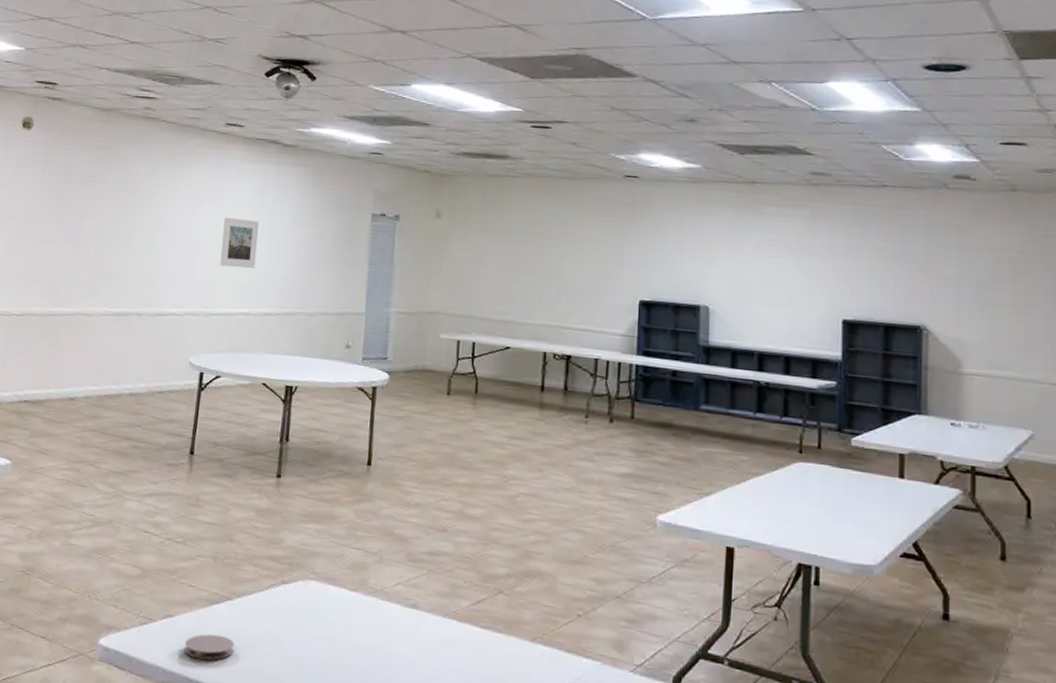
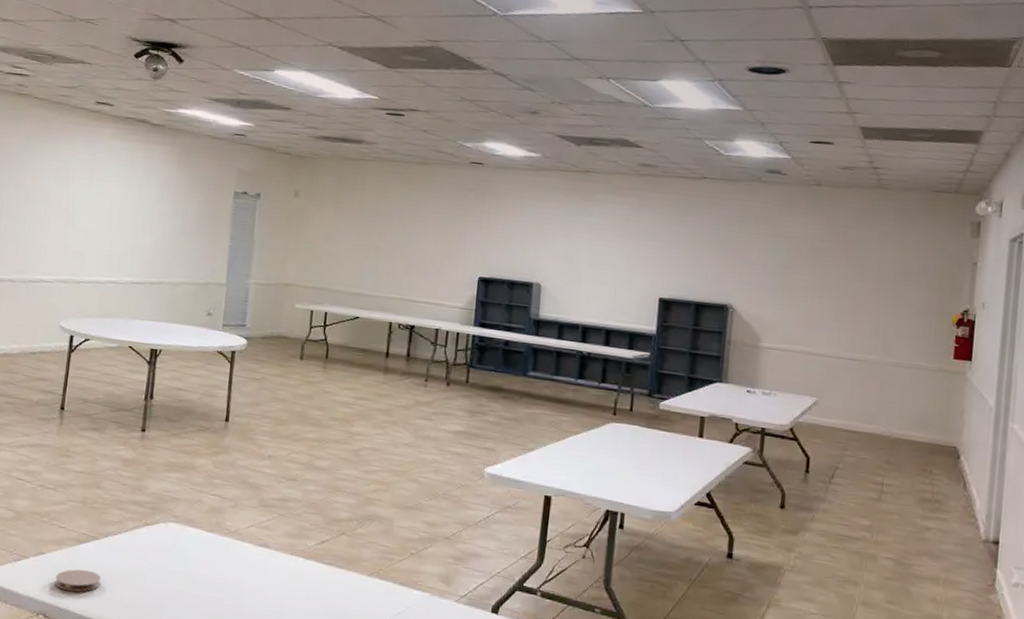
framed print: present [220,217,259,269] -> none [89,191,127,240]

